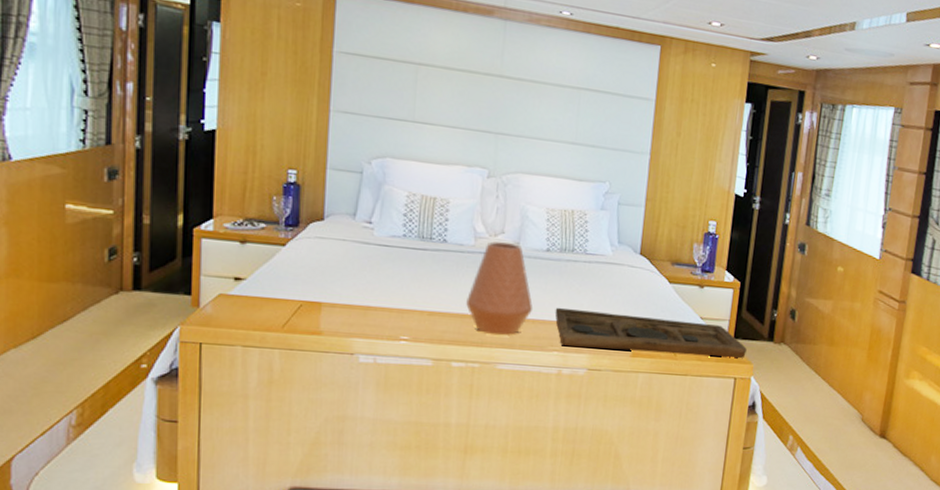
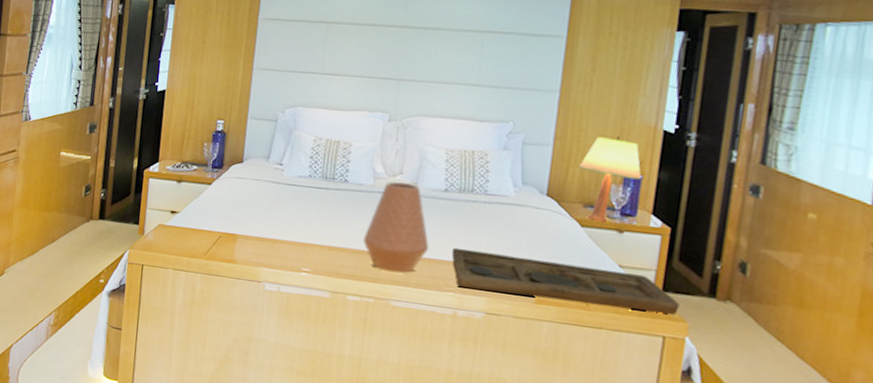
table lamp: none [666,198,718,279] -> present [578,136,642,223]

